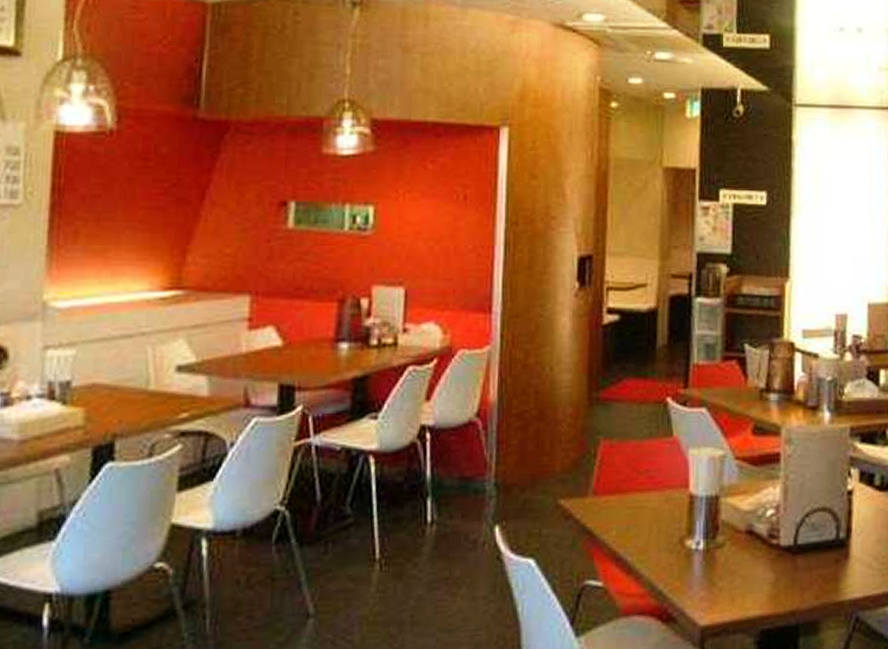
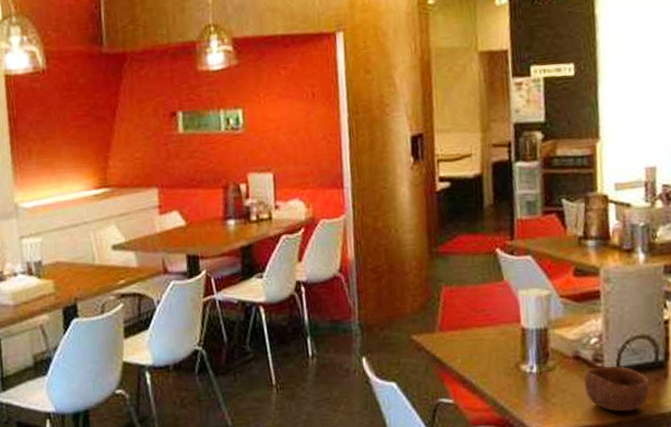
bowl: none [756,543,829,599] -> present [584,366,650,412]

